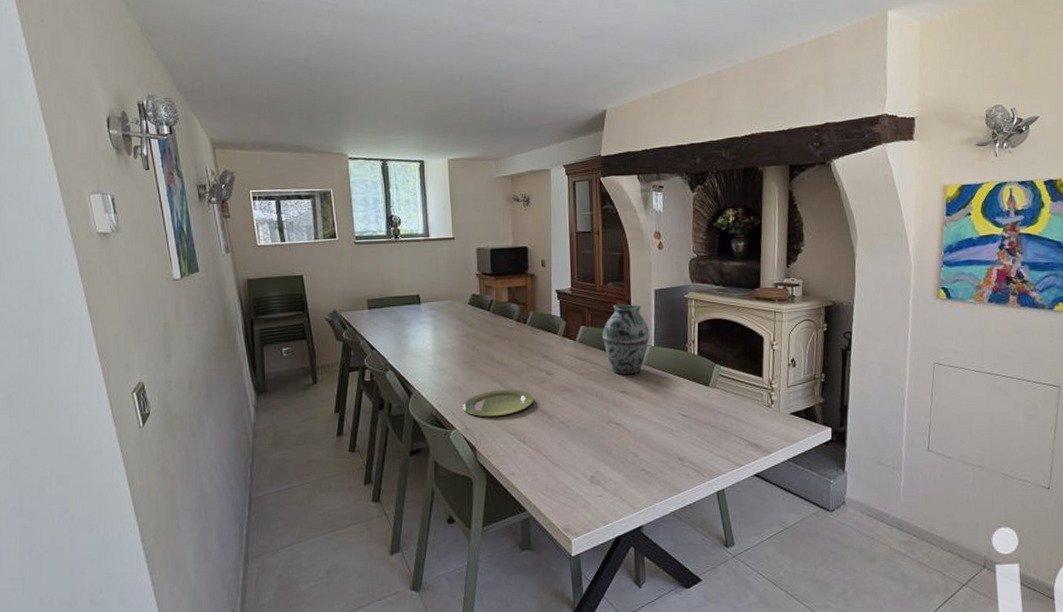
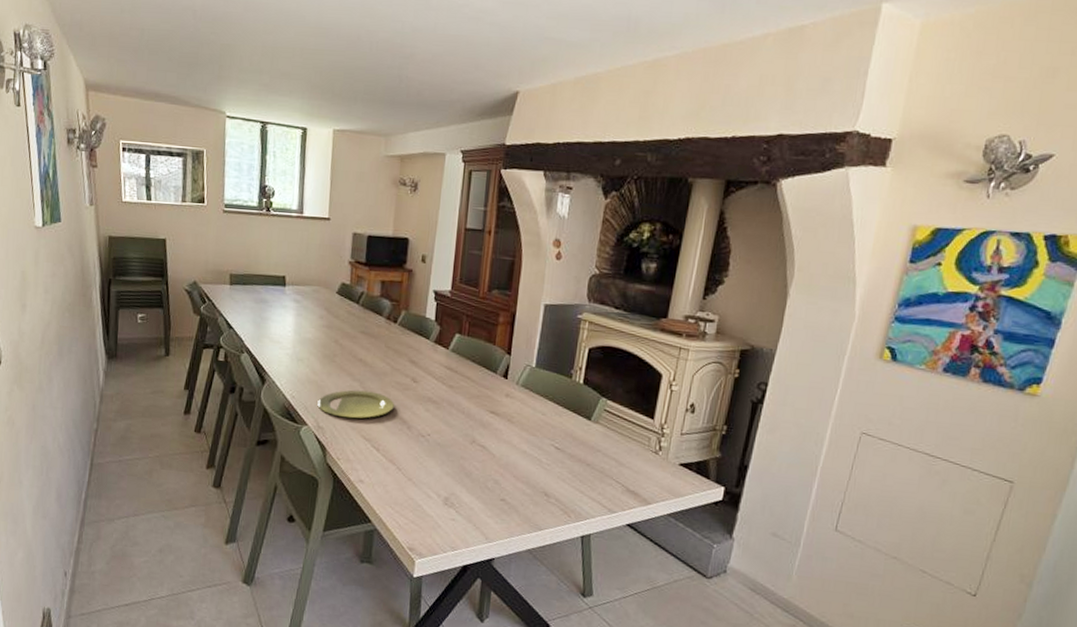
vase: present [602,304,650,374] -> none [478,314,533,395]

